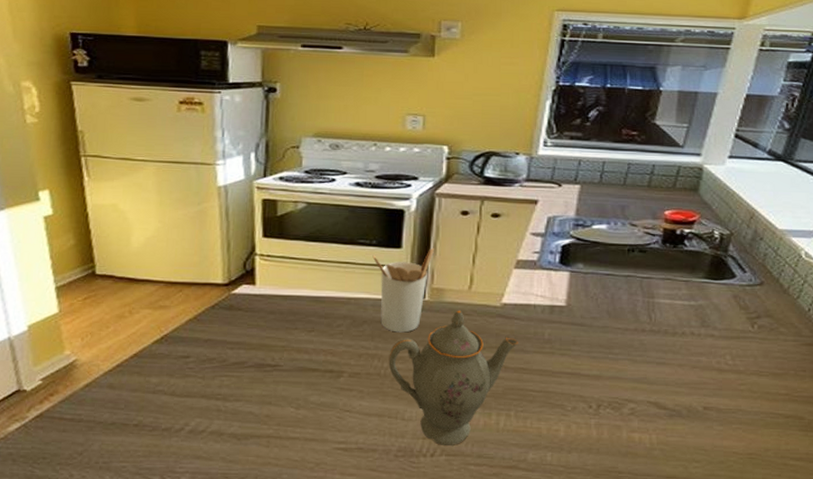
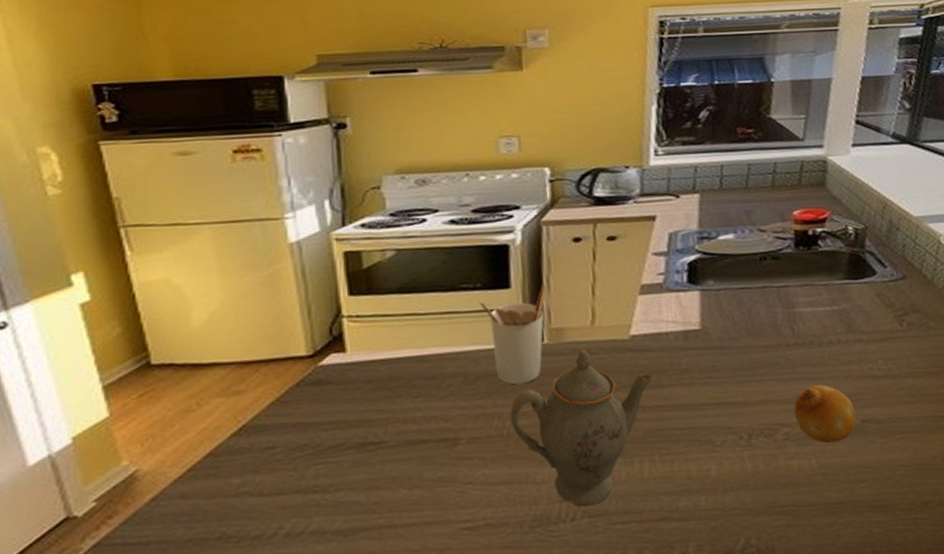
fruit: none [642,370,699,423] -> present [794,385,857,444]

